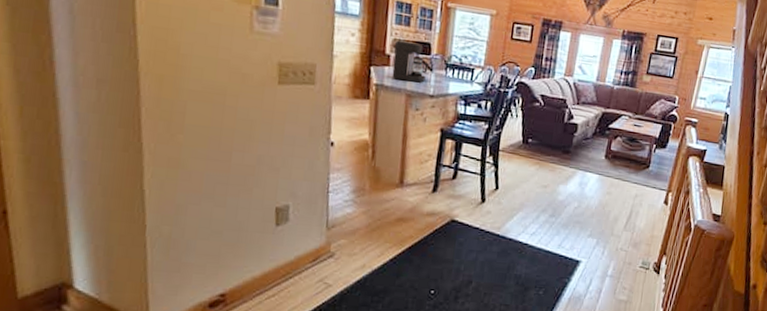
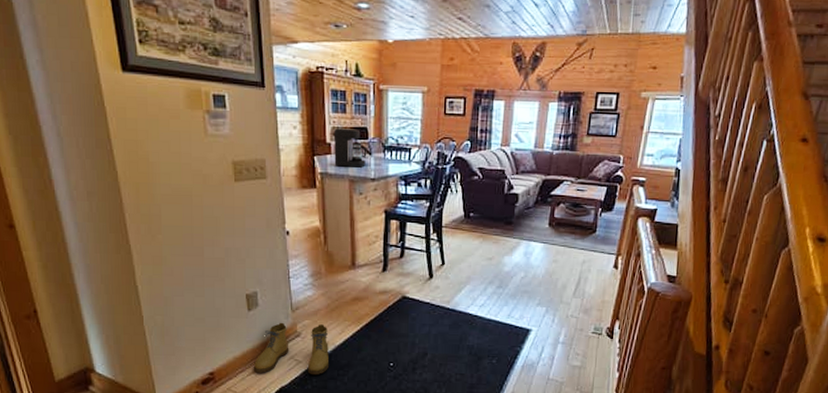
boot: none [273,240,365,302] -> present [253,322,330,376]

